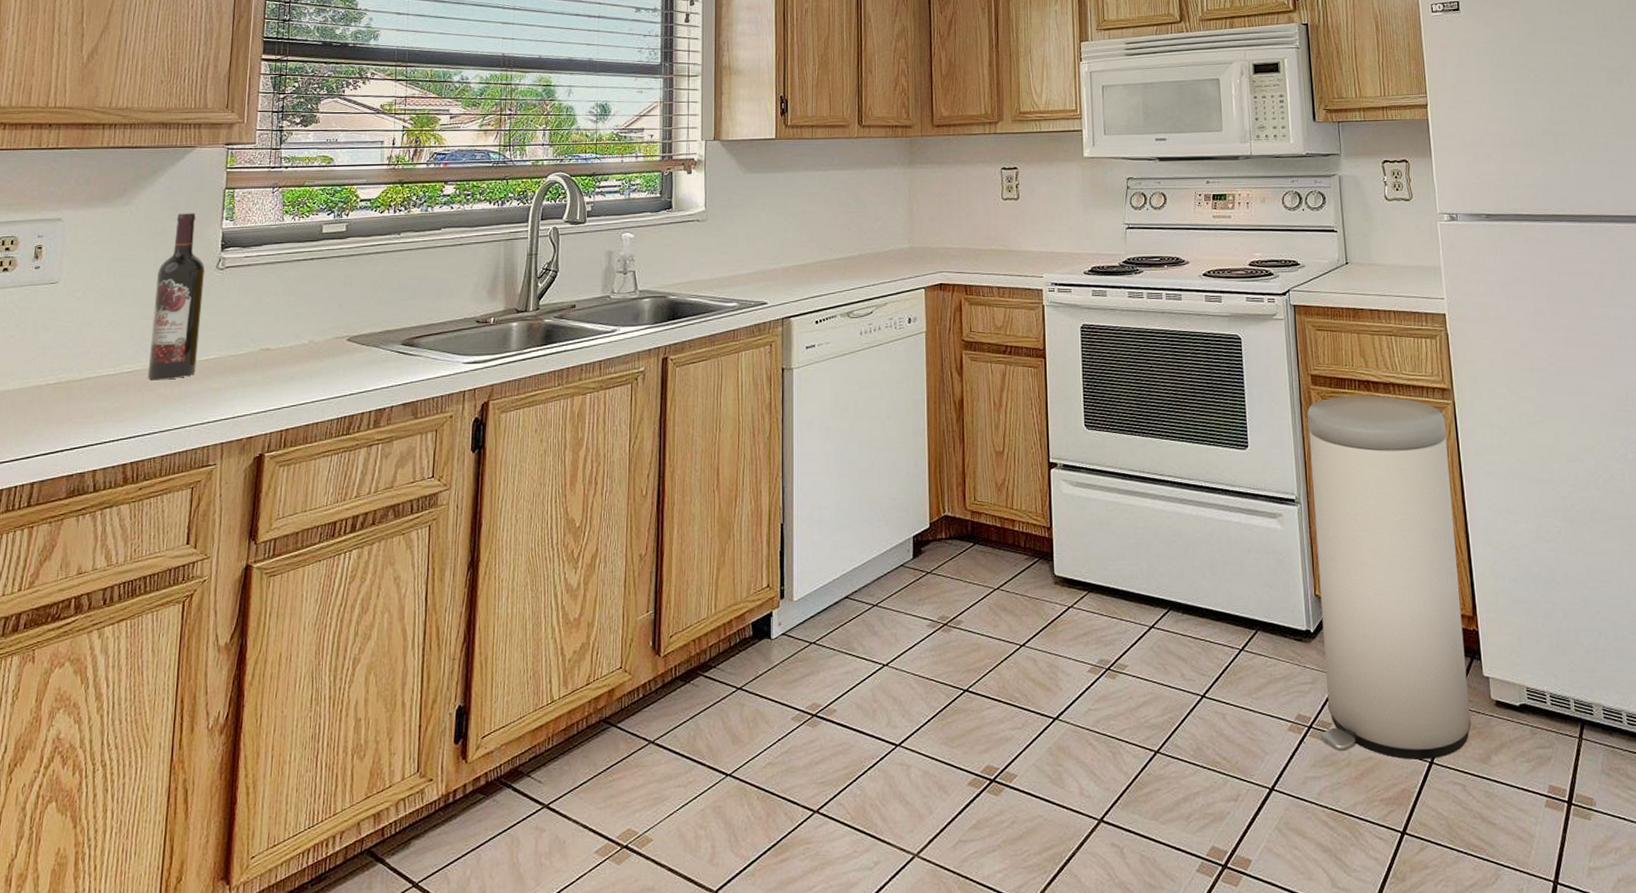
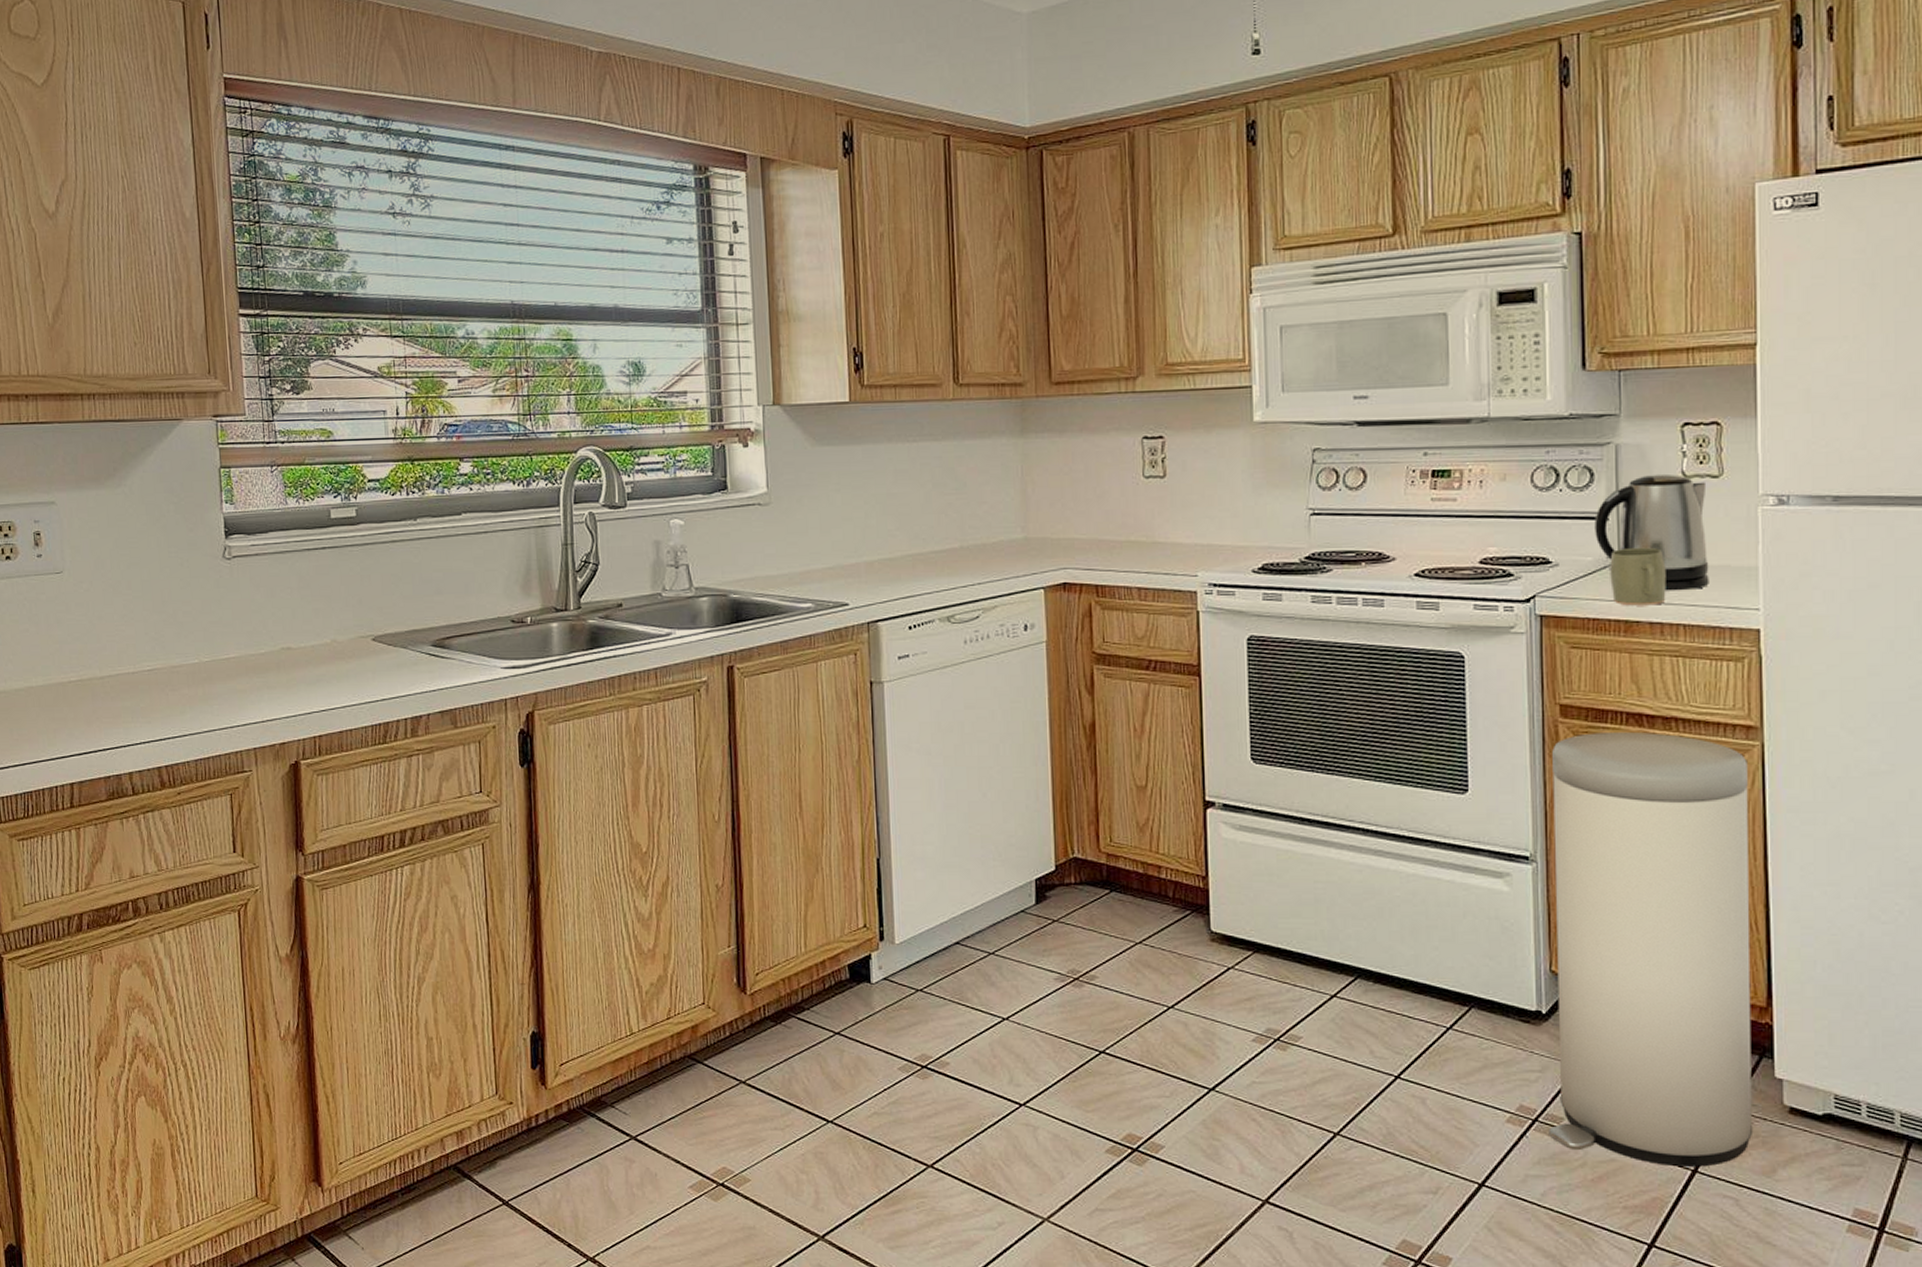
wine bottle: present [147,213,206,380] -> none [162,495,217,680]
kettle: none [1328,197,1409,286] -> present [1594,473,1709,591]
mug: none [1340,252,1380,297] -> present [1610,547,1666,606]

